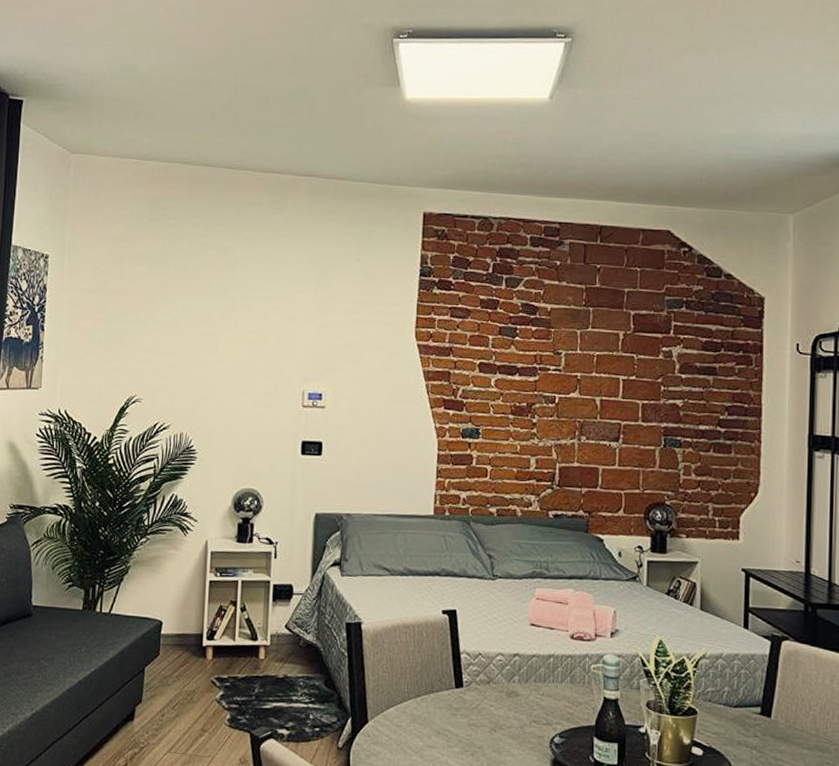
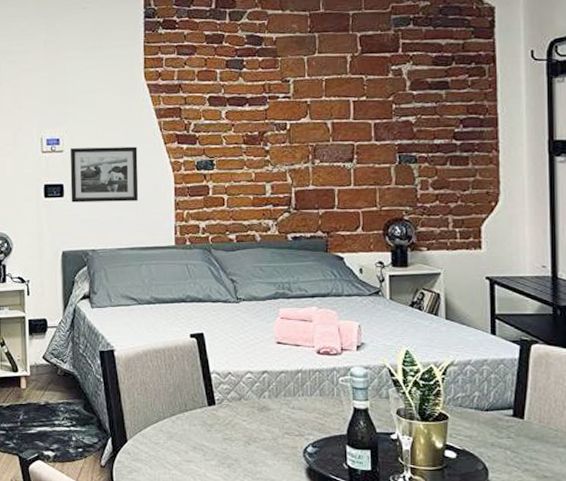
picture frame: none [329,405,402,466] -> present [70,146,139,203]

